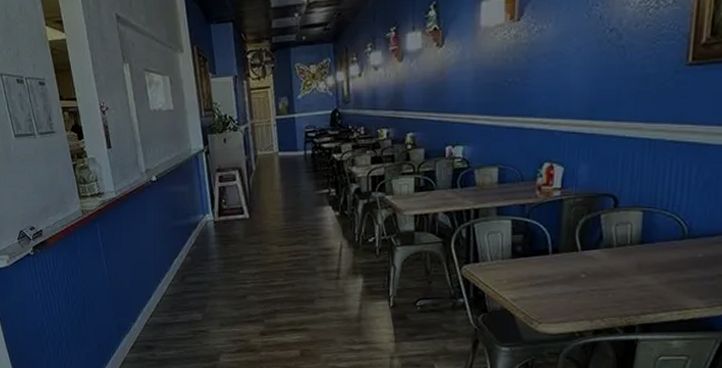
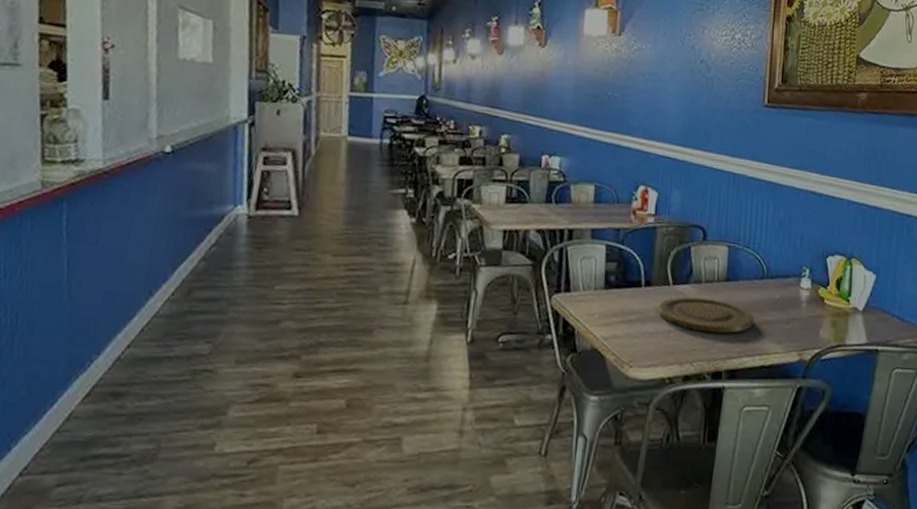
plate: none [566,260,673,293] -> present [658,296,755,334]

